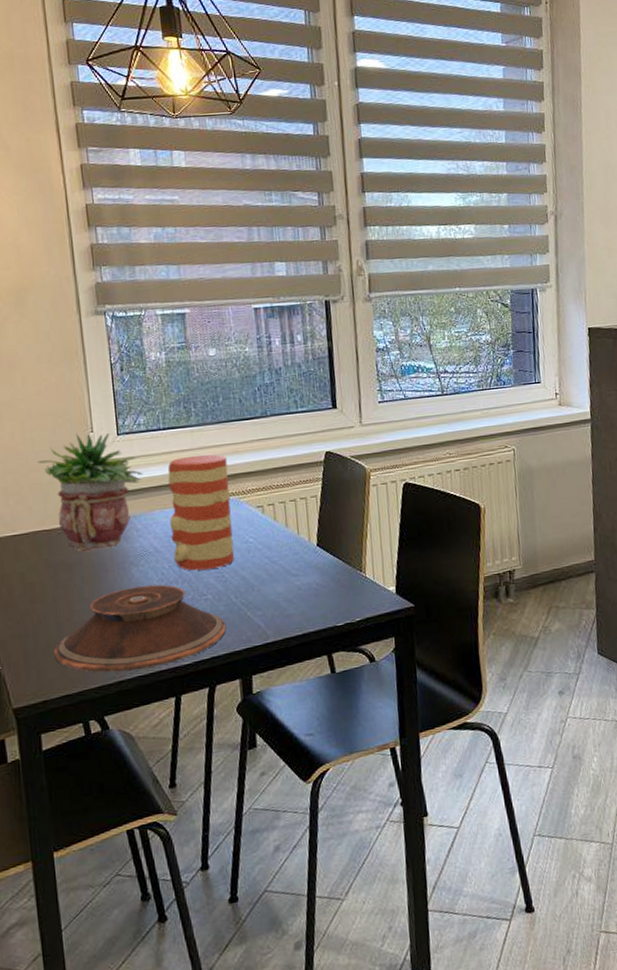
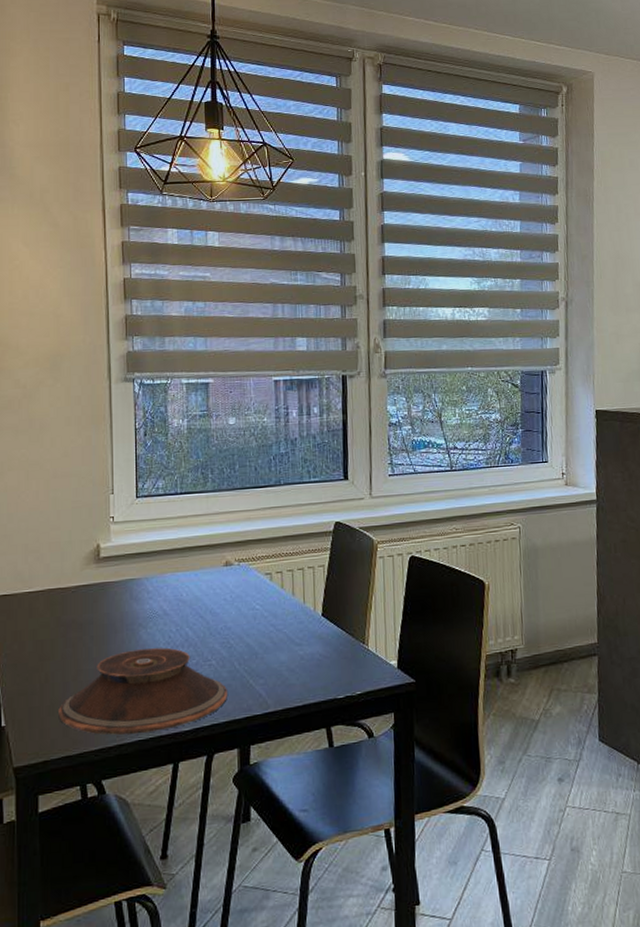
potted plant: present [37,432,143,553] -> none [58,495,158,612]
vase: present [167,454,234,571] -> none [180,520,241,635]

